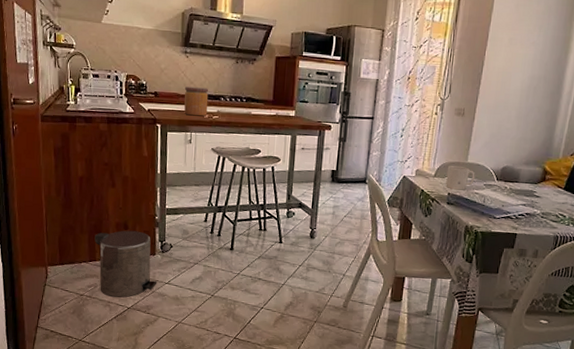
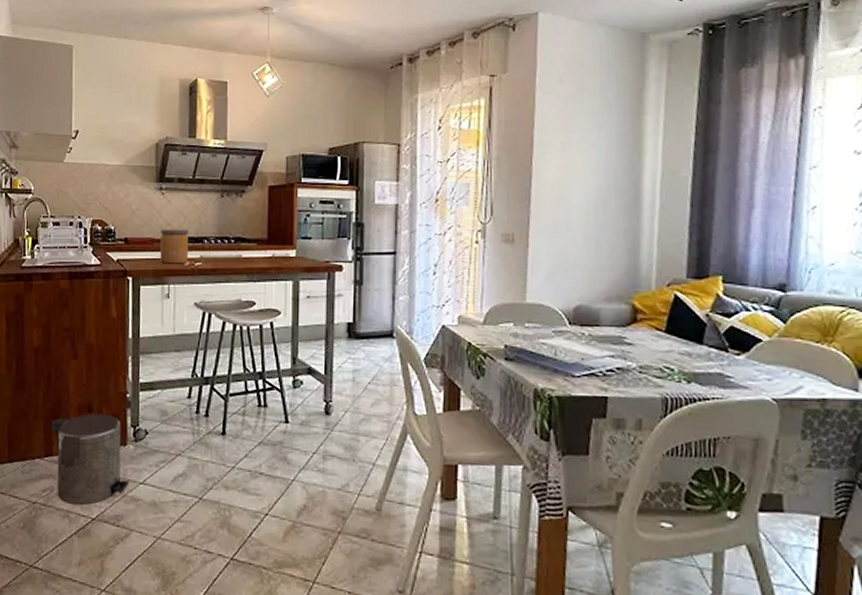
mug: present [445,165,475,190] -> none [499,307,539,341]

